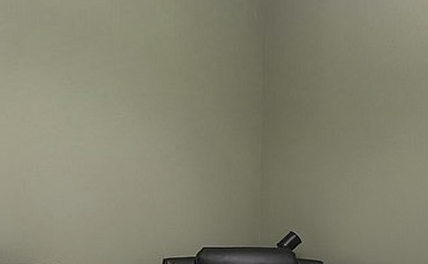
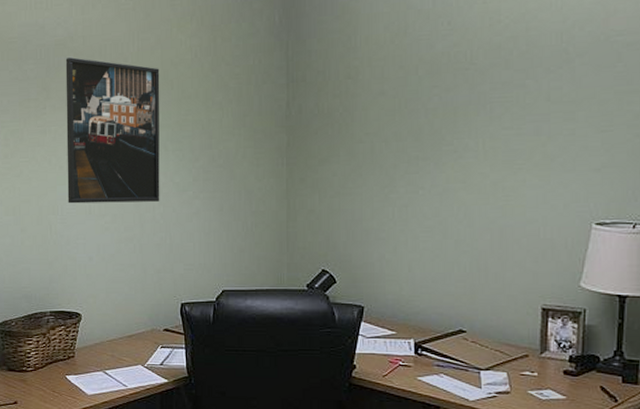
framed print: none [41,16,144,166] -> present [65,57,160,204]

